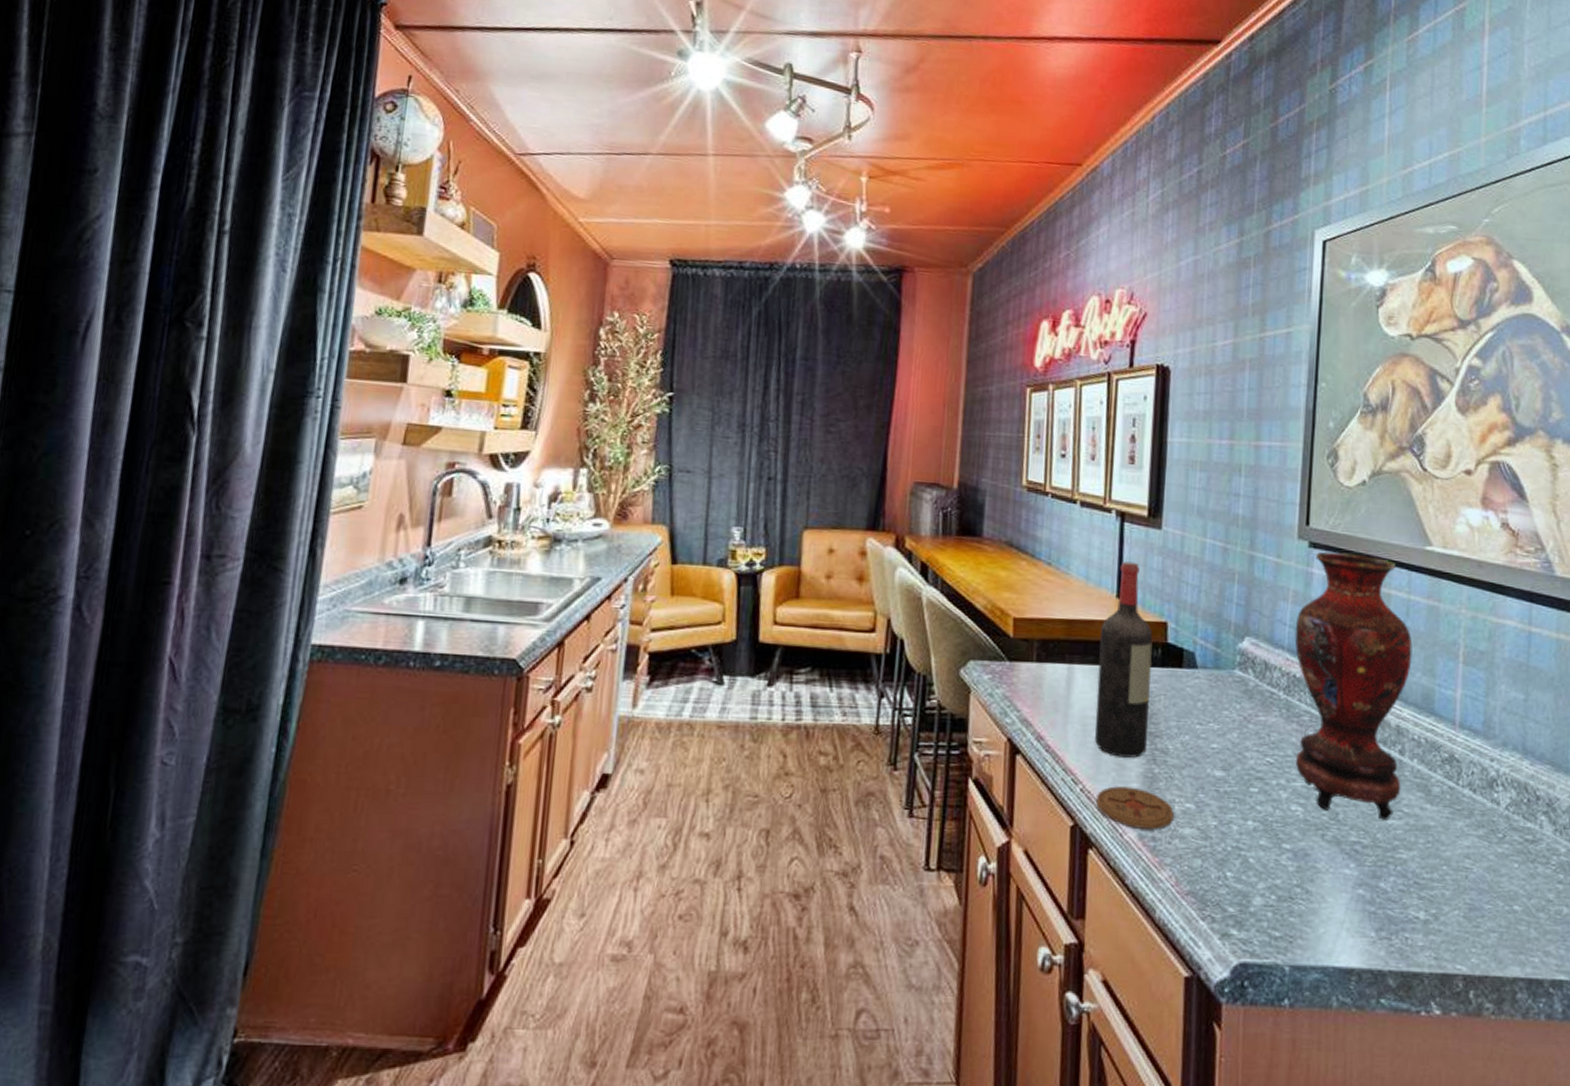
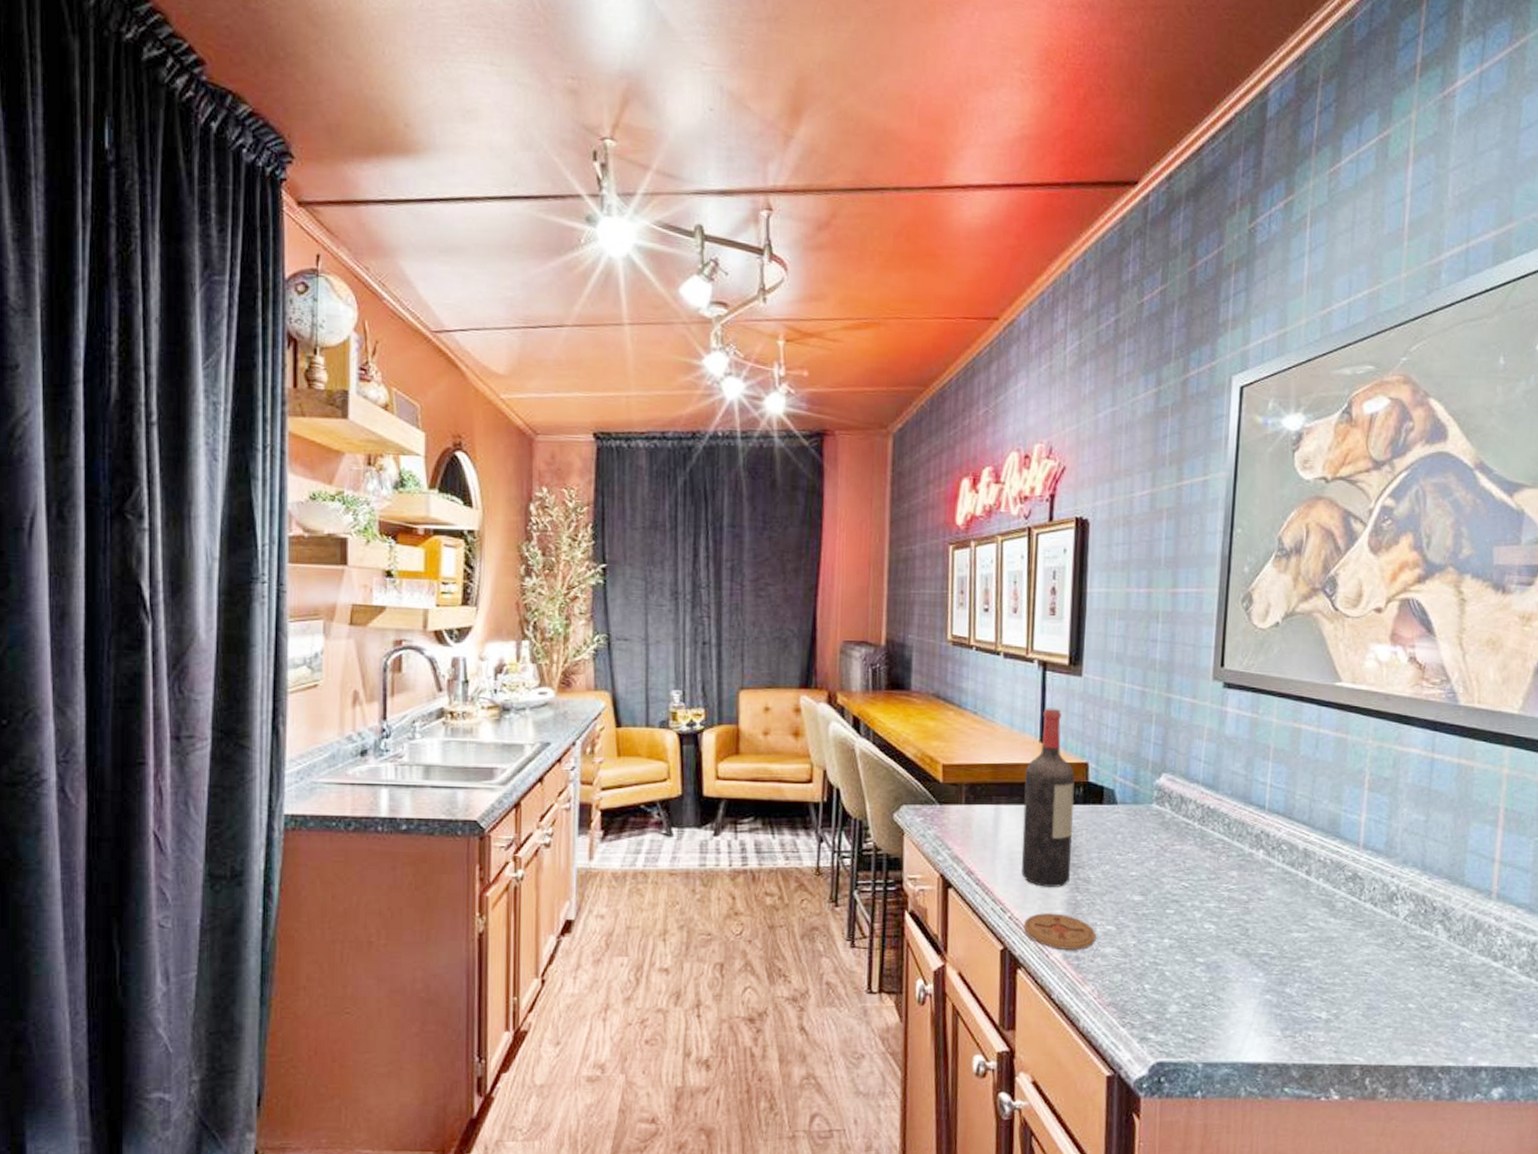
vase: present [1294,551,1412,820] -> none [1208,691,1321,934]

